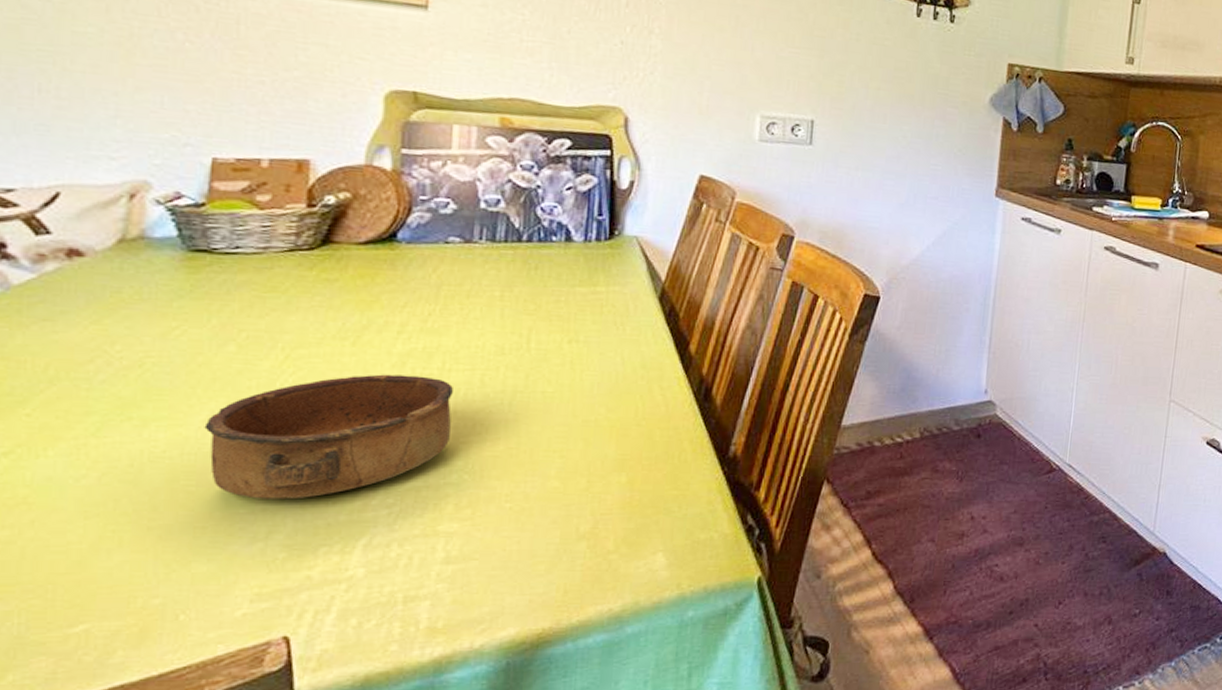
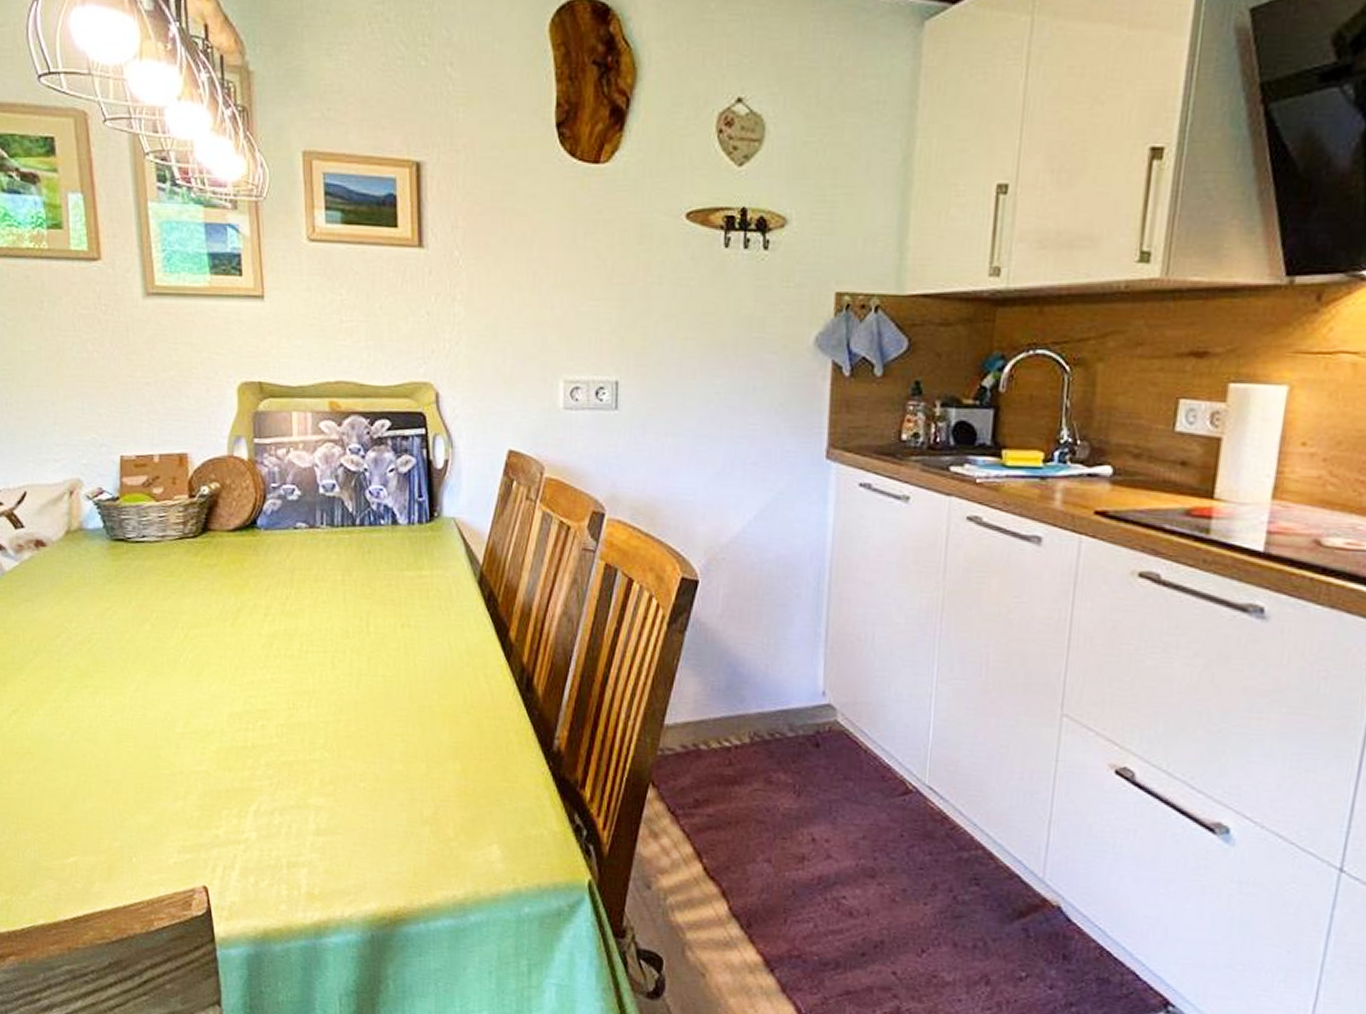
bowl: present [204,374,453,500] -> none [135,654,311,765]

